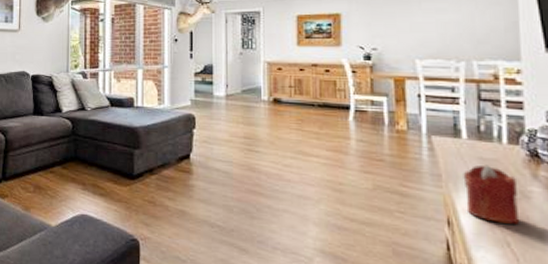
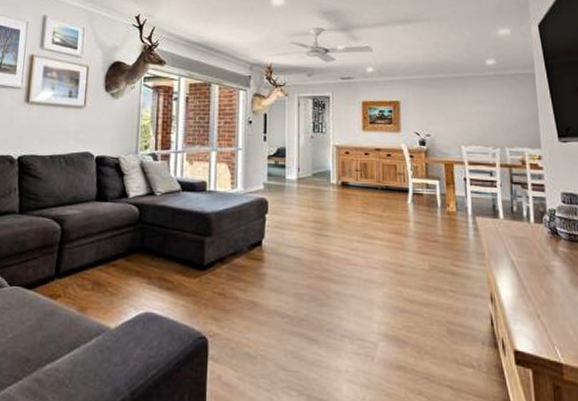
candle: present [463,165,520,224] -> none [501,242,547,297]

